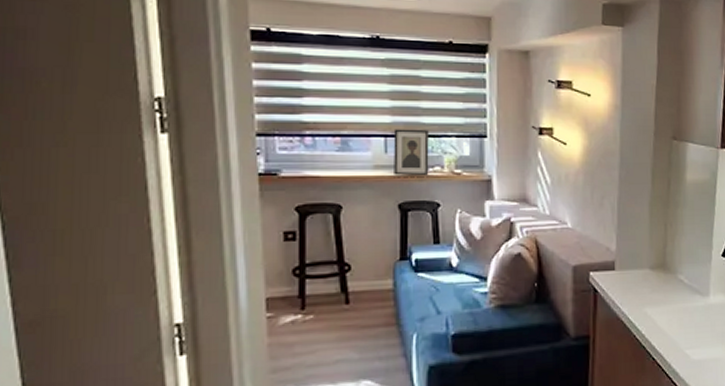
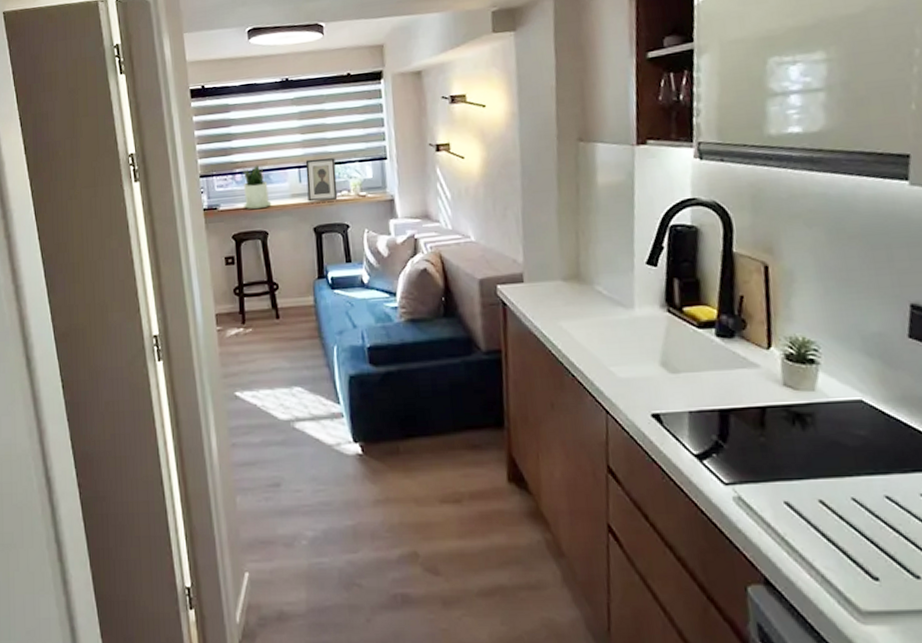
planter: none [313,128,349,179] -> present [242,165,272,210]

